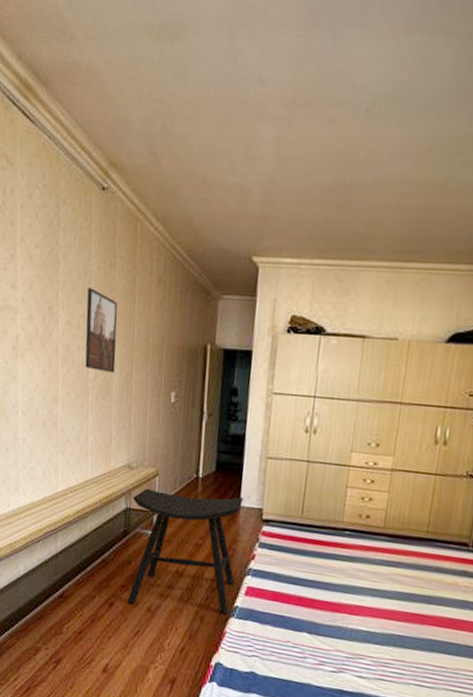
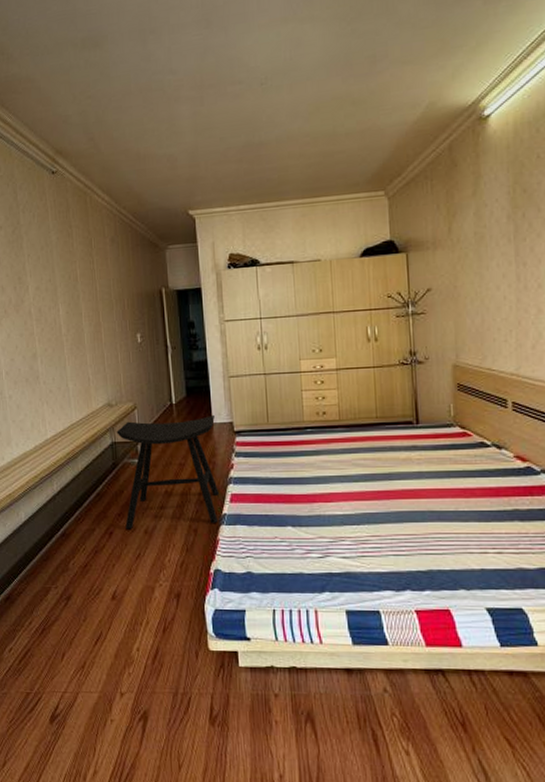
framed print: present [85,288,118,373] -> none [50,256,84,326]

